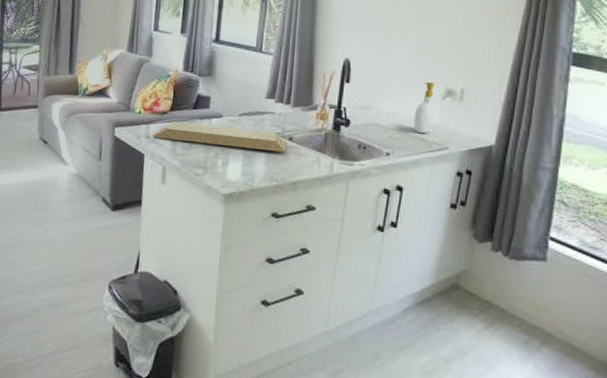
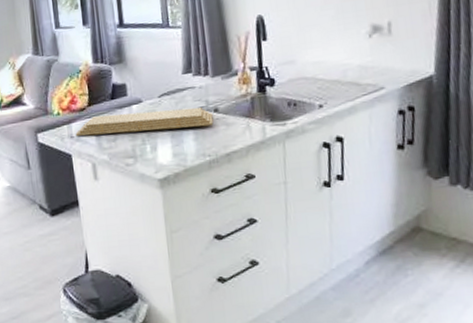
soap bottle: present [414,81,438,134] -> none [341,21,367,79]

